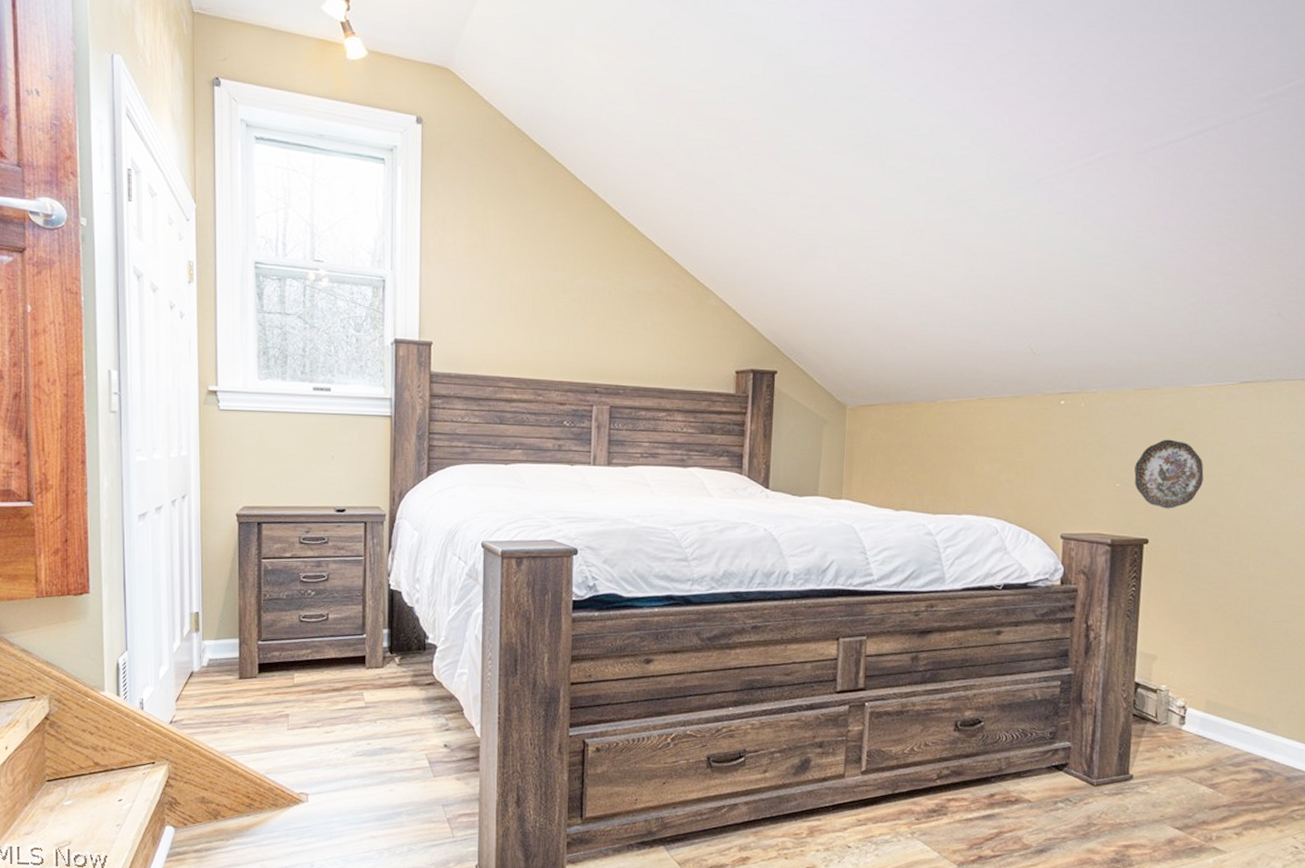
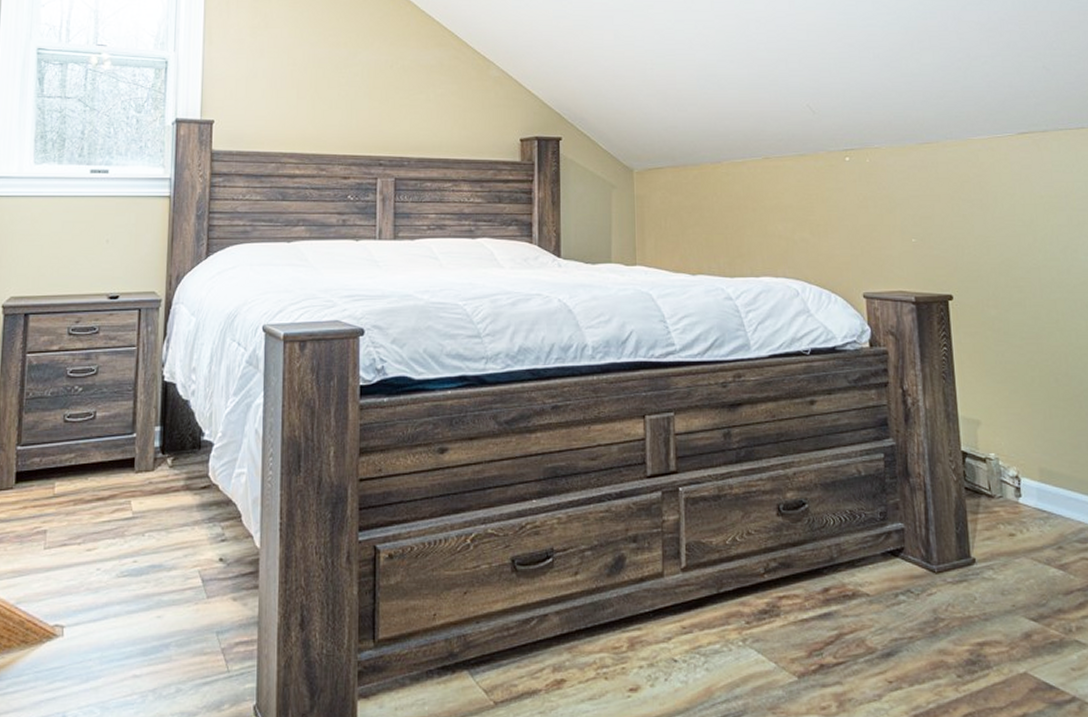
decorative plate: present [1134,439,1204,509] -> none [928,192,998,263]

